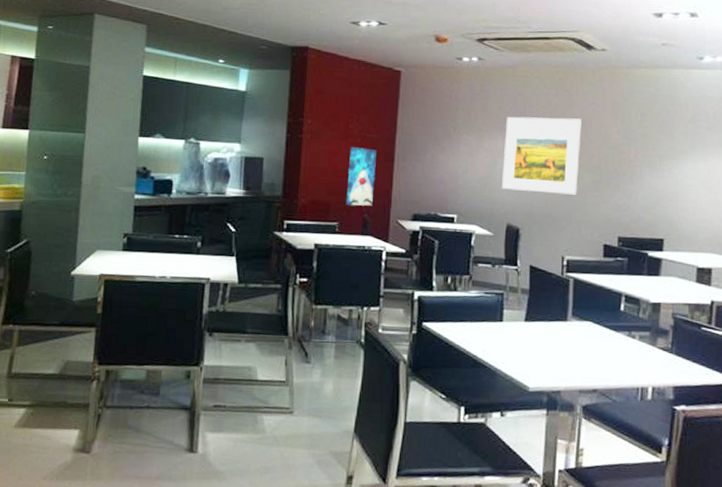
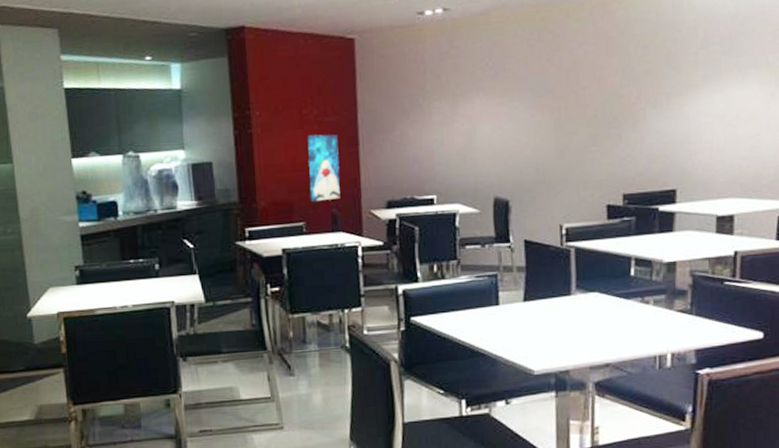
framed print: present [502,116,582,195] -> none [482,63,572,159]

